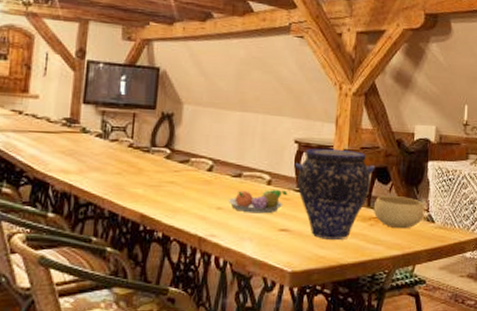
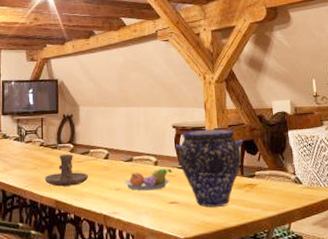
candle holder: none [129,161,186,199] -> present [44,154,89,187]
bowl: present [373,196,424,229] -> none [246,164,292,192]

